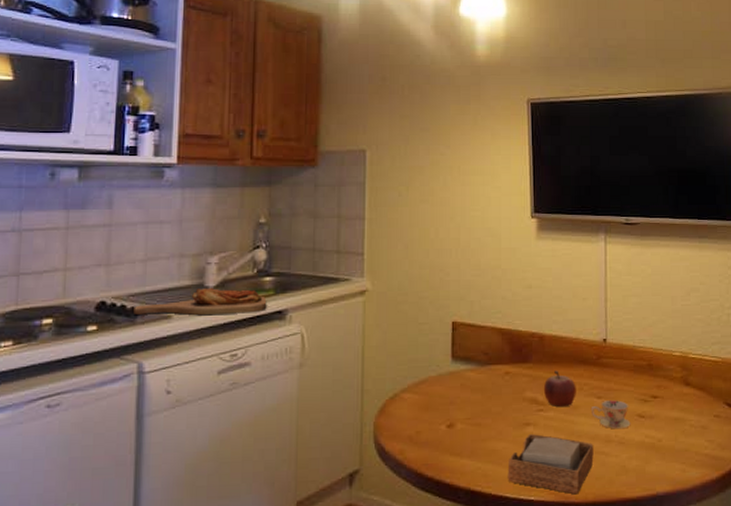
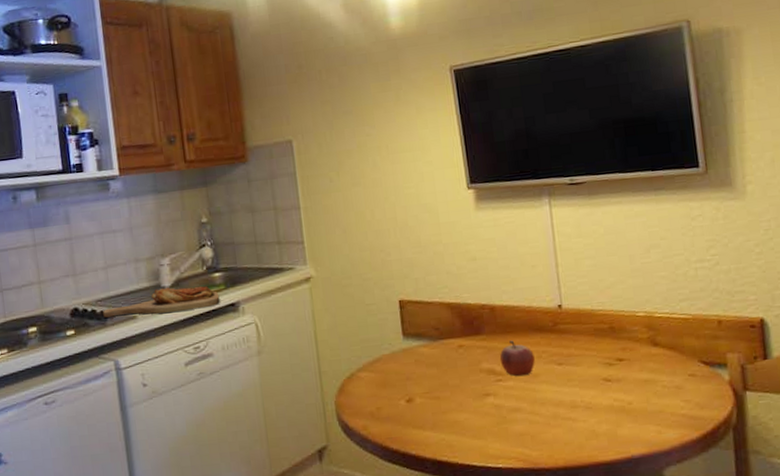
napkin holder: present [507,433,594,495] -> none [472,403,561,461]
teacup: present [590,399,631,429] -> none [551,365,597,395]

